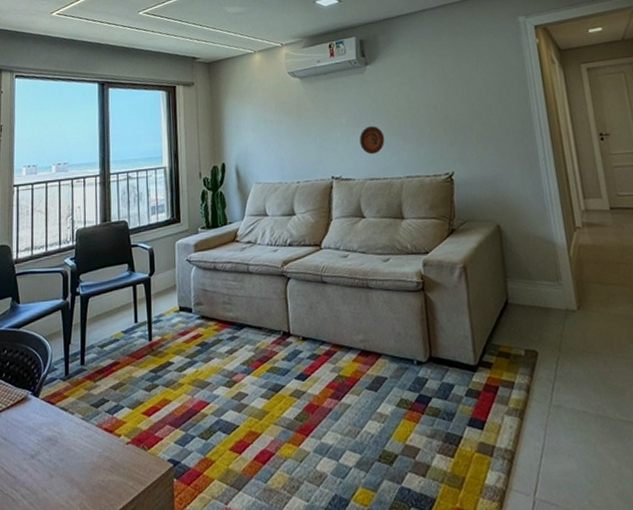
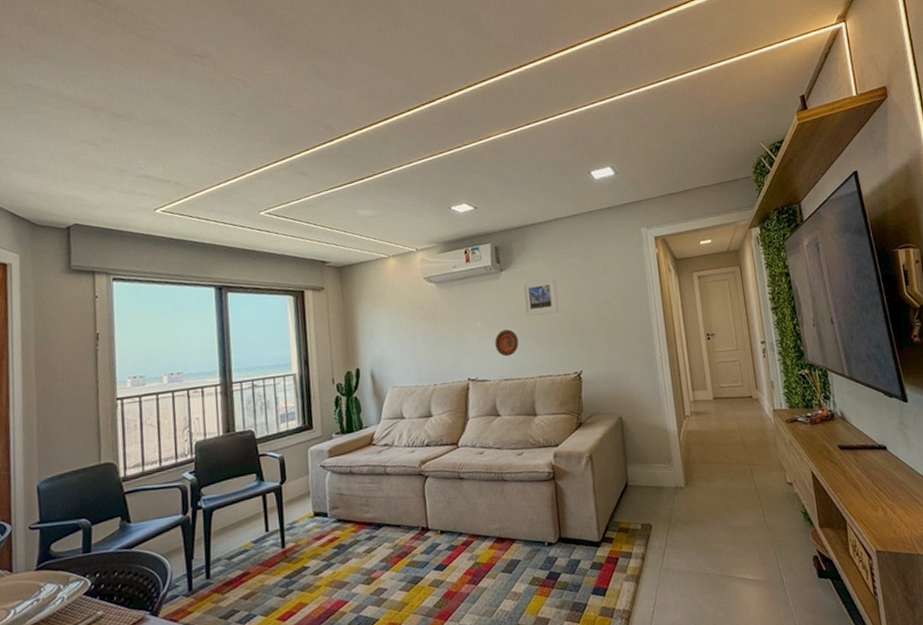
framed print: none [388,71,428,112] -> present [522,278,559,316]

